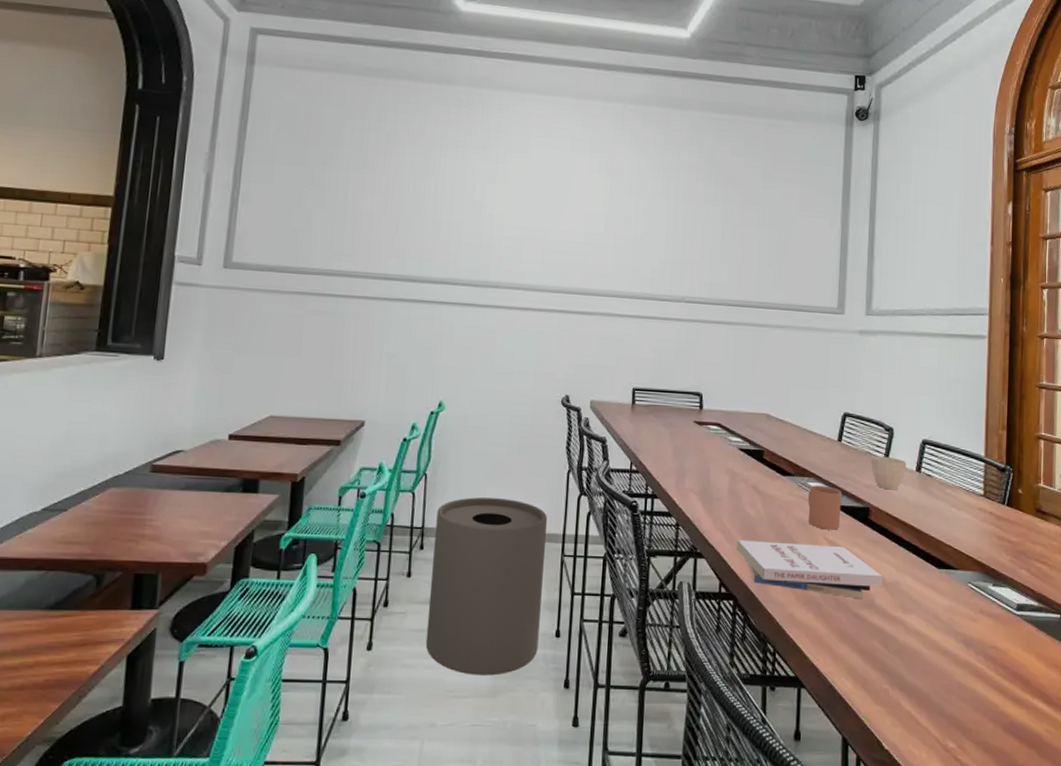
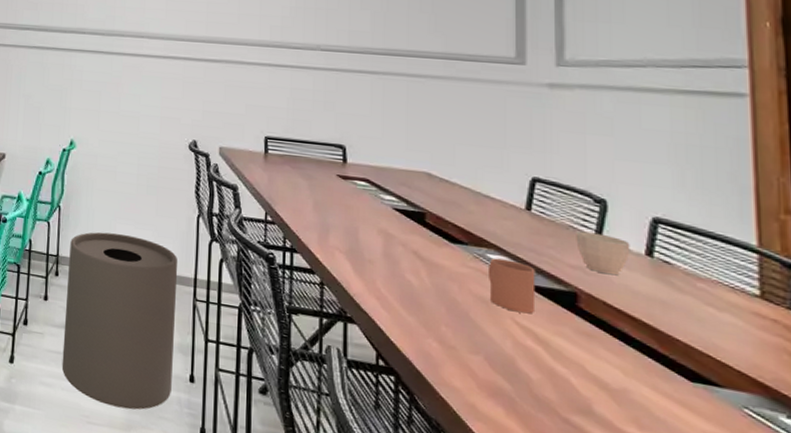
books: present [736,539,884,599] -> none [396,308,605,403]

